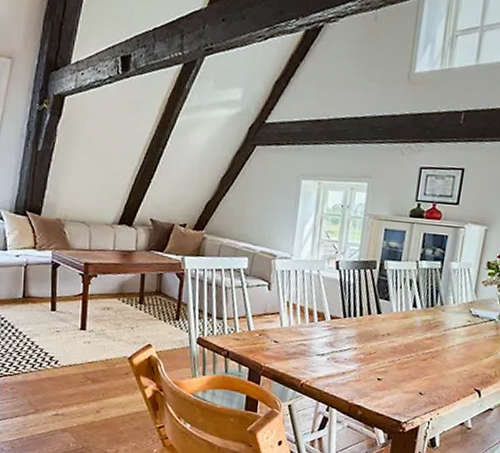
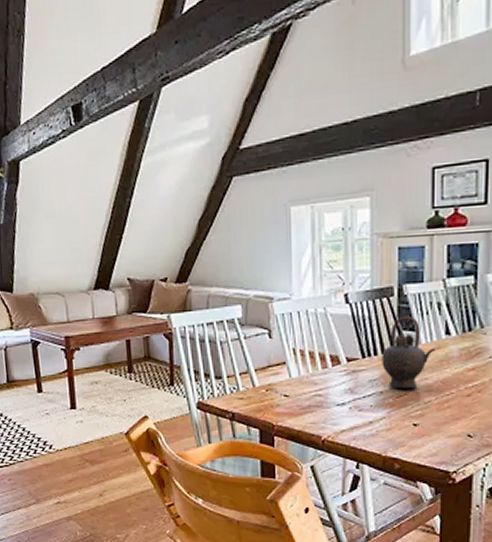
teapot: none [359,286,404,349] -> present [382,315,437,389]

